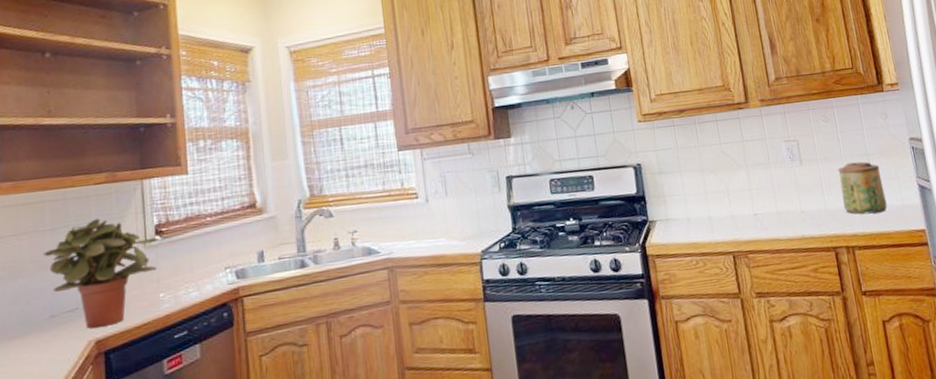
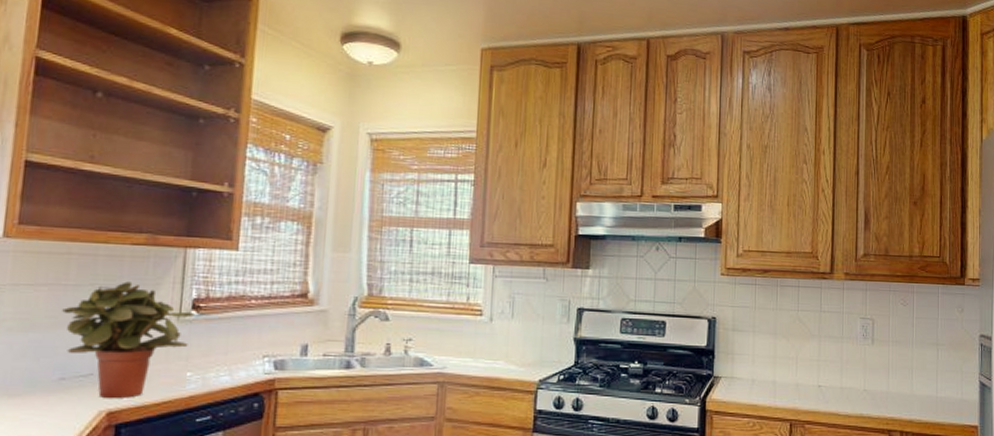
canister: present [837,161,888,214] -> none [906,350,947,403]

